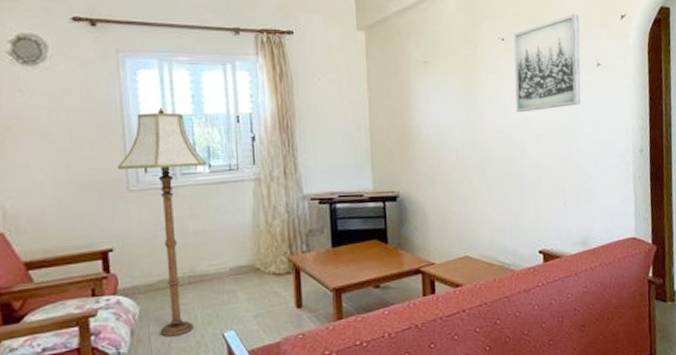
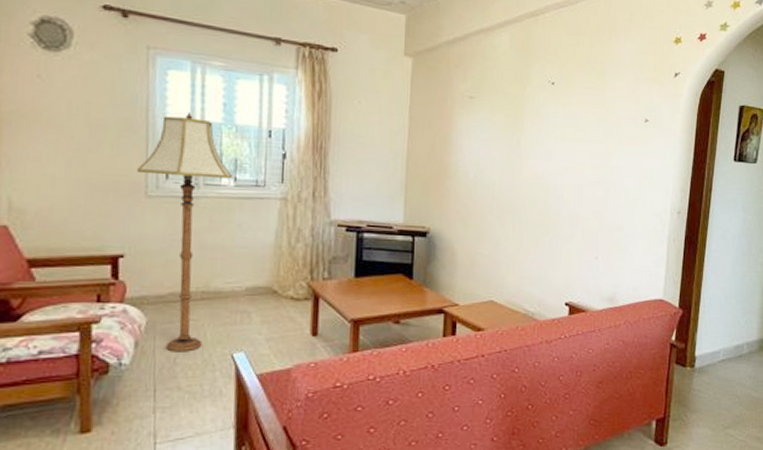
wall art: present [514,14,581,113] -> none [558,65,633,161]

